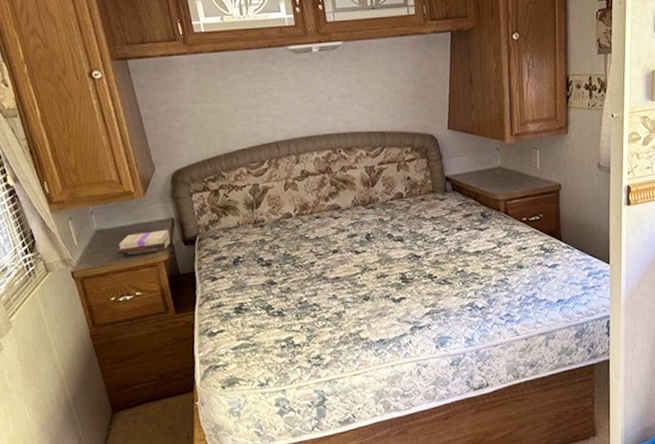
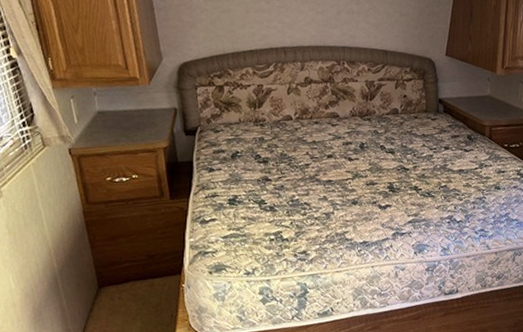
books: present [118,229,171,256] -> none [118,118,172,140]

